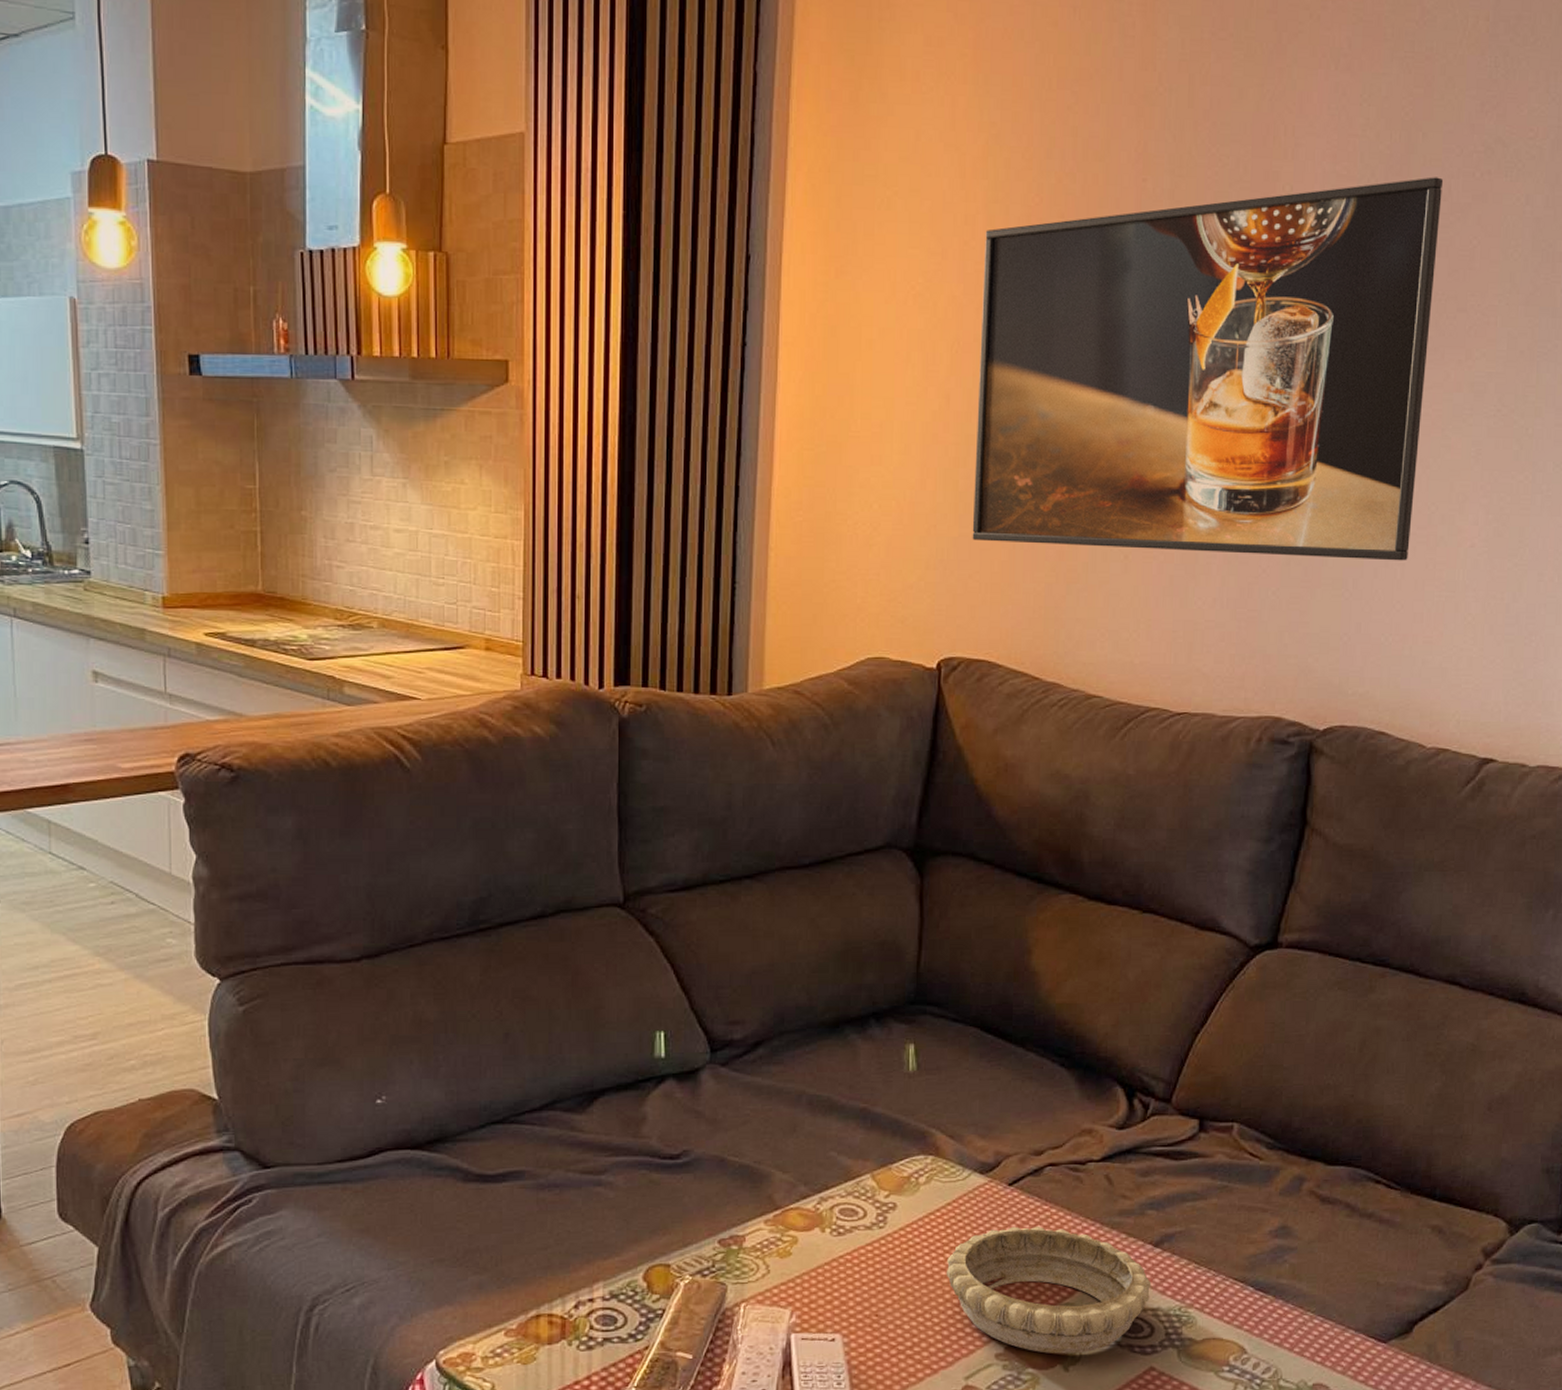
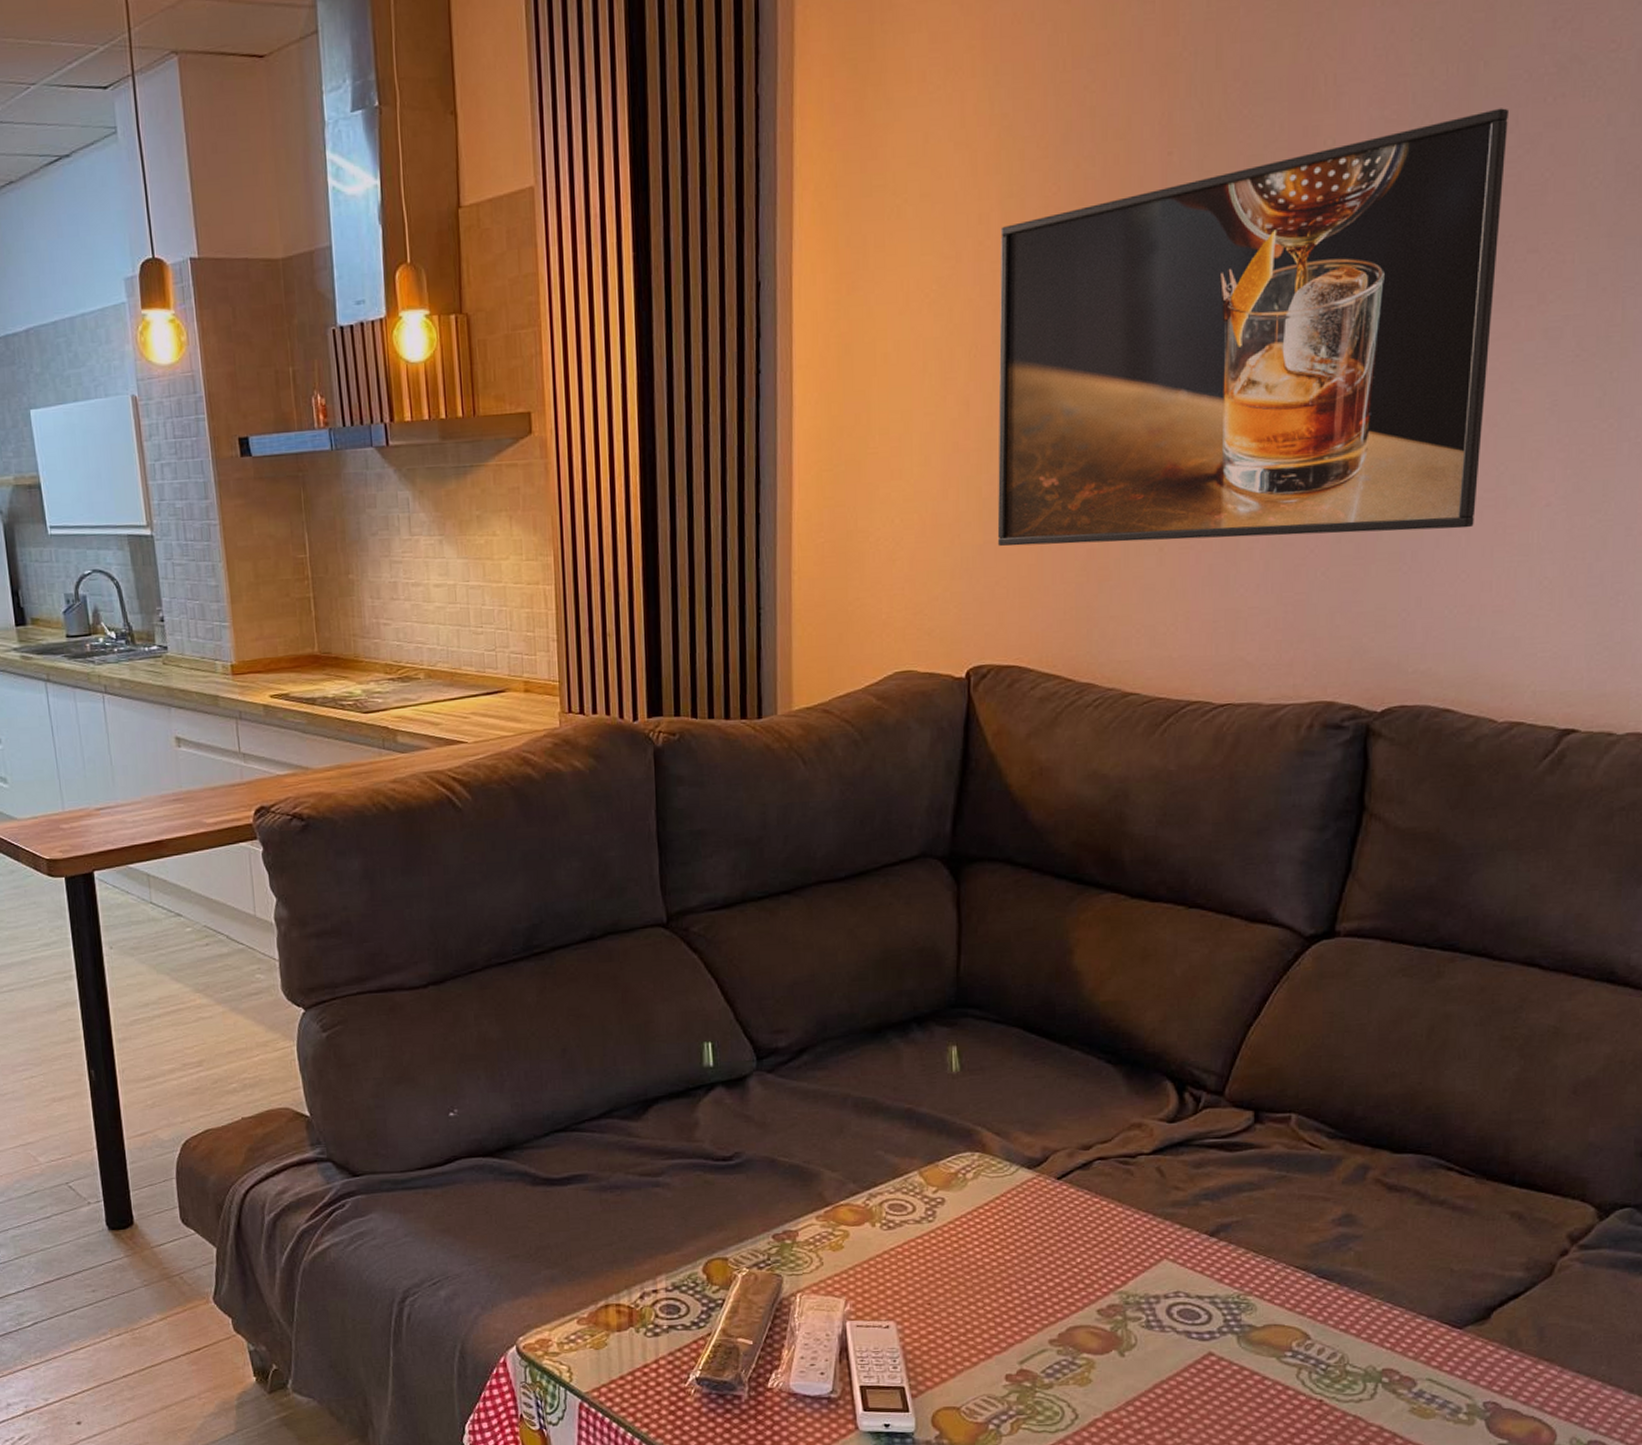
decorative bowl: present [946,1226,1152,1354] -> none [996,1218,1208,1340]

